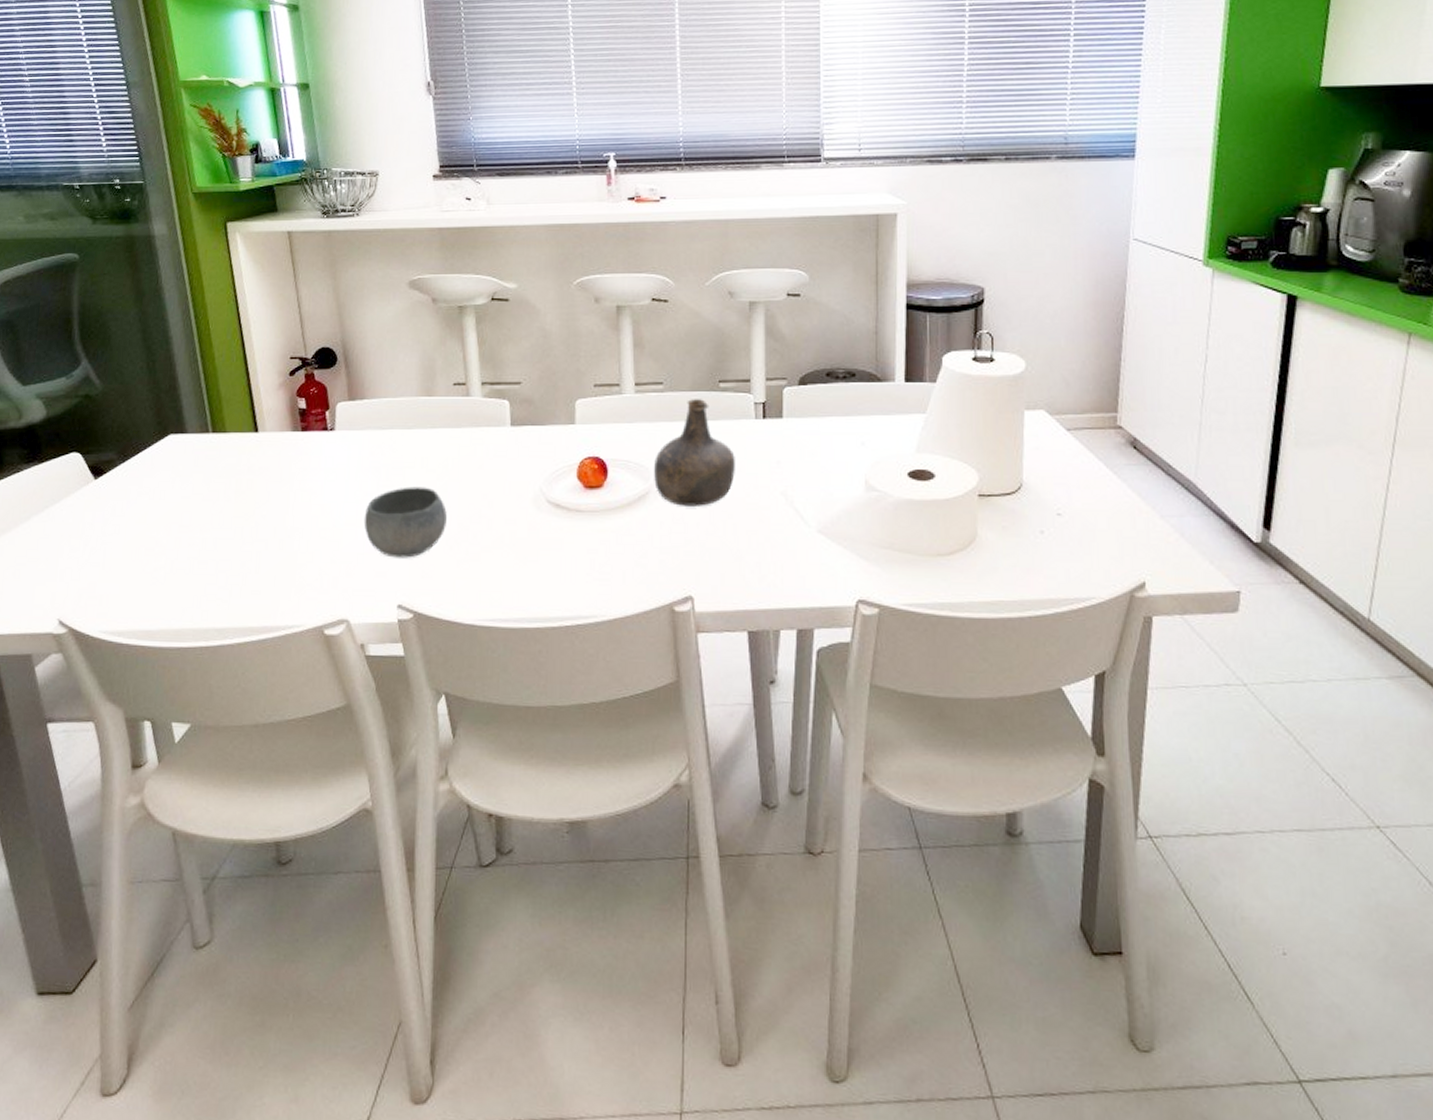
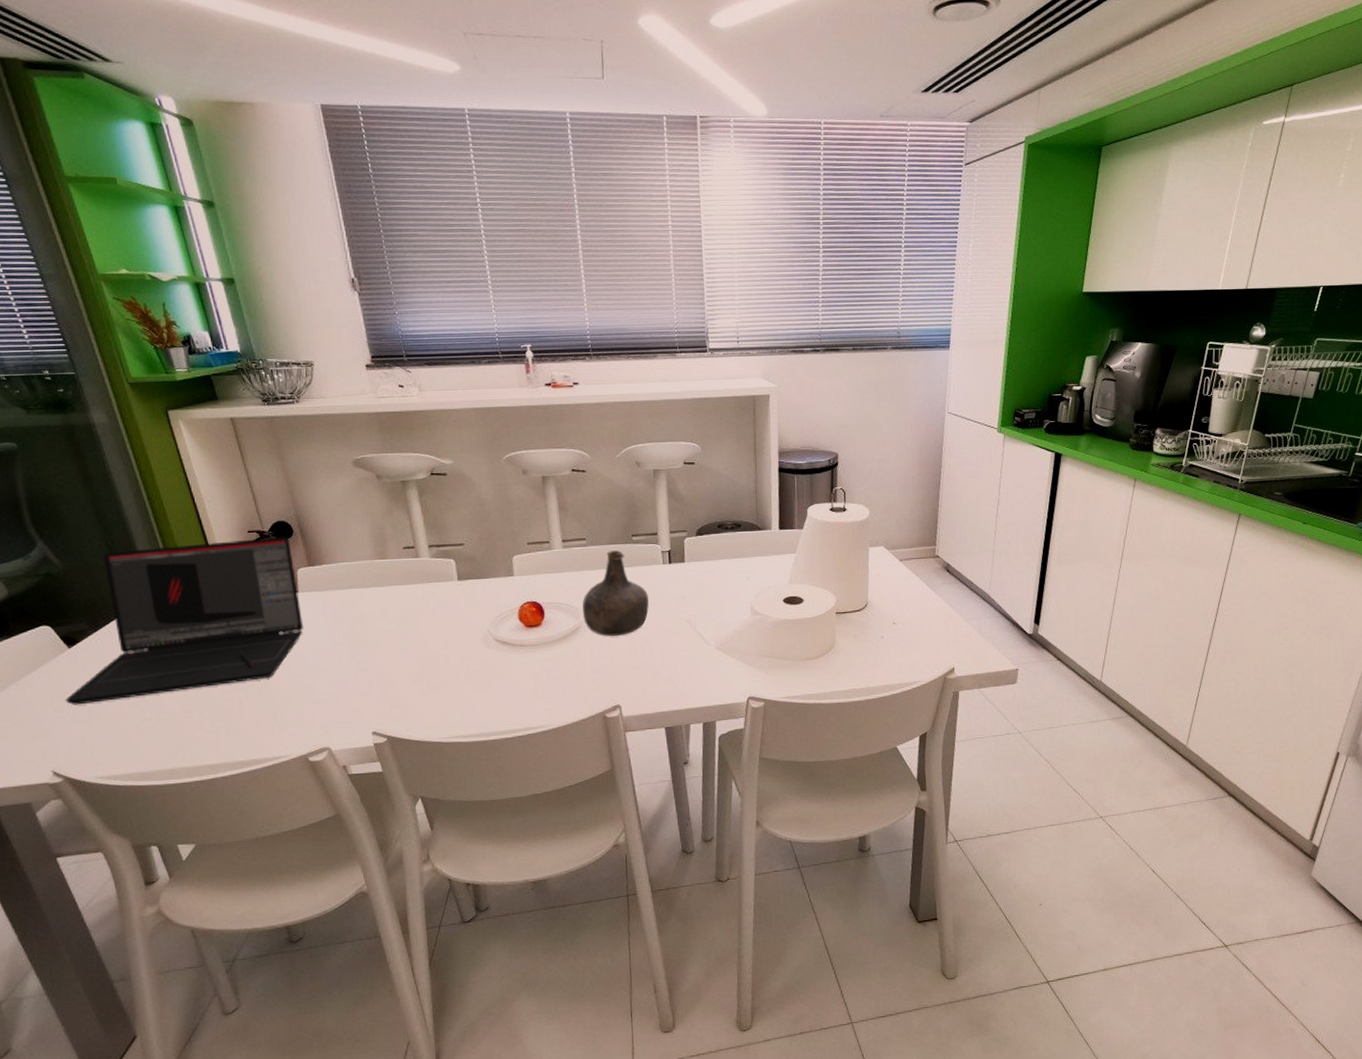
laptop: none [82,365,336,545] -> present [65,536,303,705]
bowl: present [363,487,447,558] -> none [334,635,409,695]

